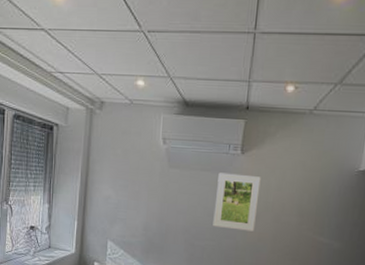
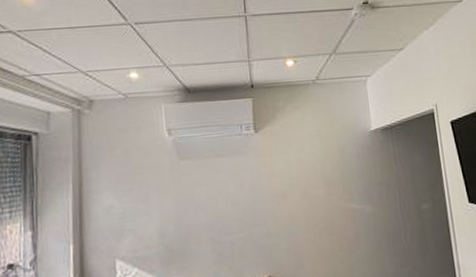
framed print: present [213,172,261,232] -> none [235,153,284,216]

